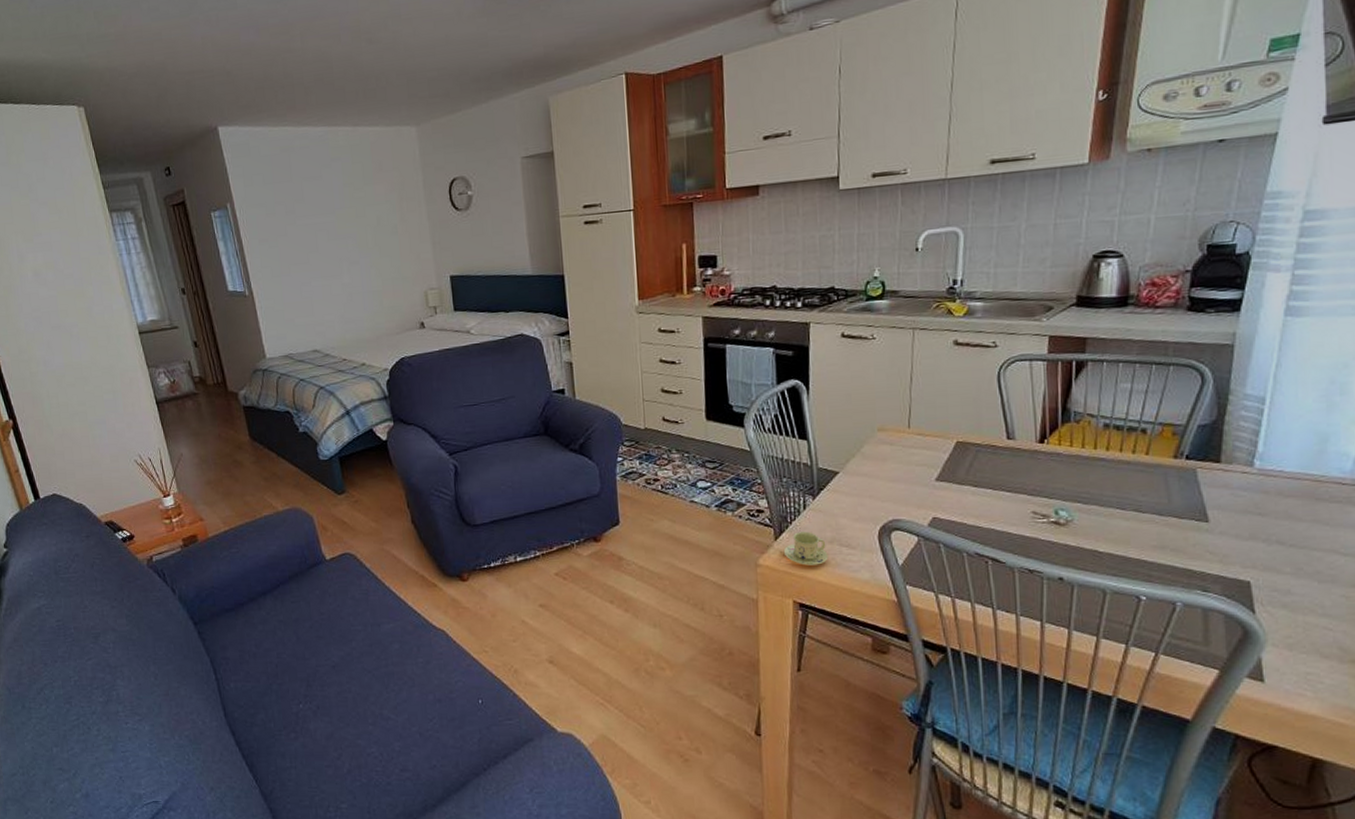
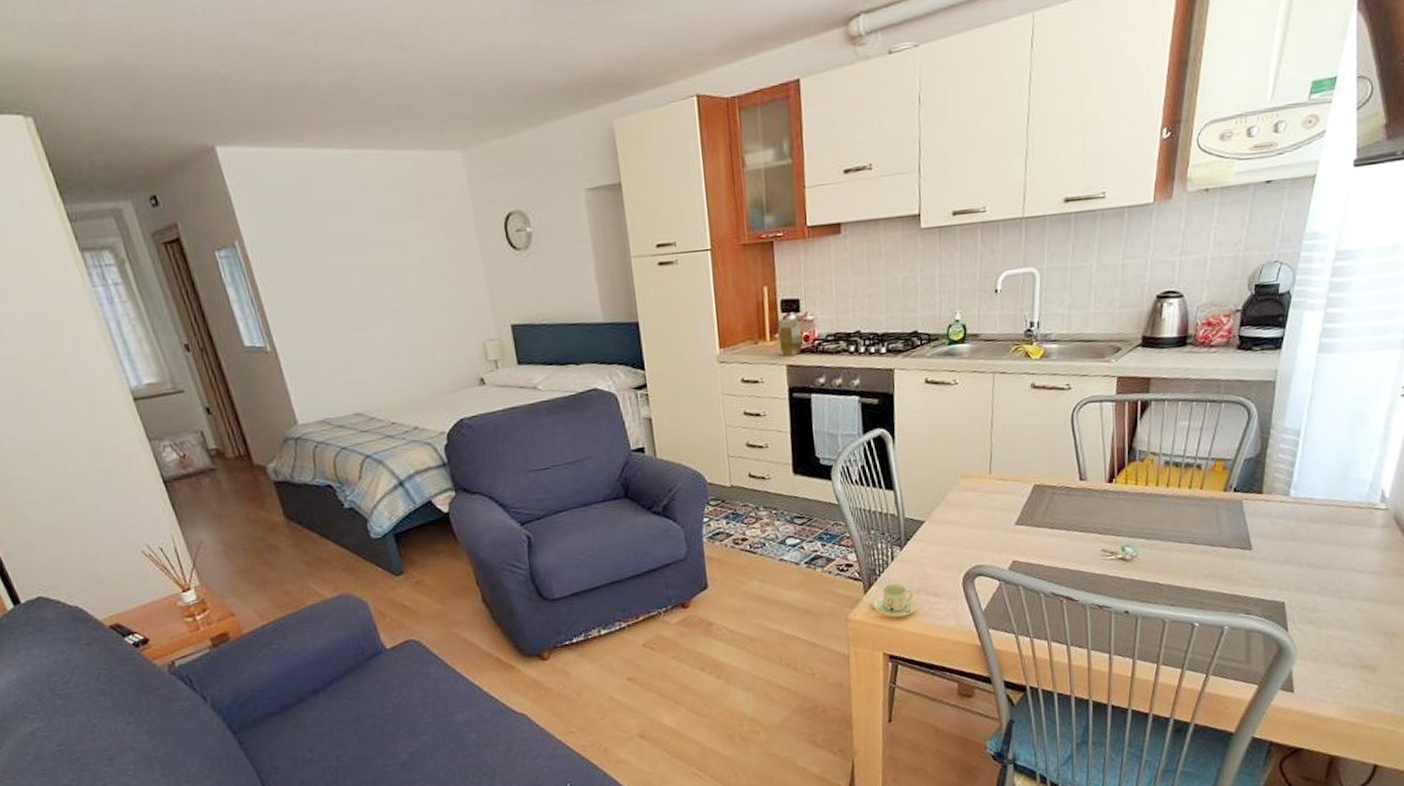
jar: none [694,273,719,310] -> present [776,317,803,358]

